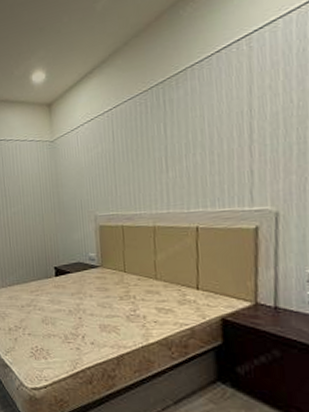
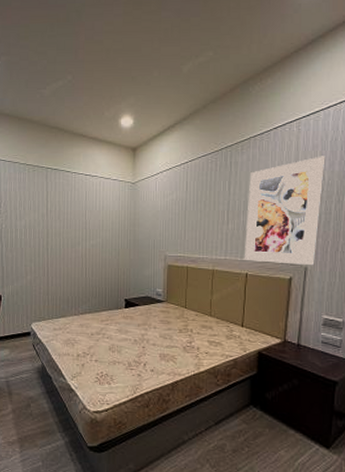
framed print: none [190,72,293,212] -> present [244,156,326,266]

